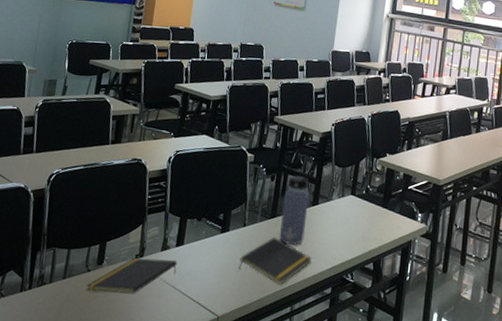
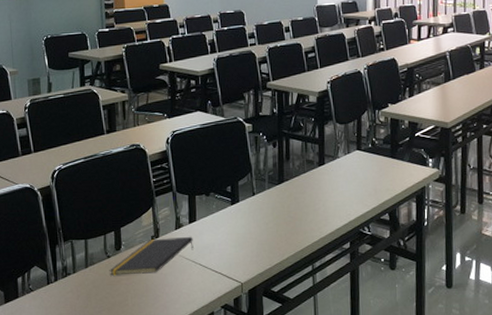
notepad: present [239,237,312,285] -> none [254,202,326,246]
water bottle: present [279,170,314,245] -> none [288,131,316,207]

